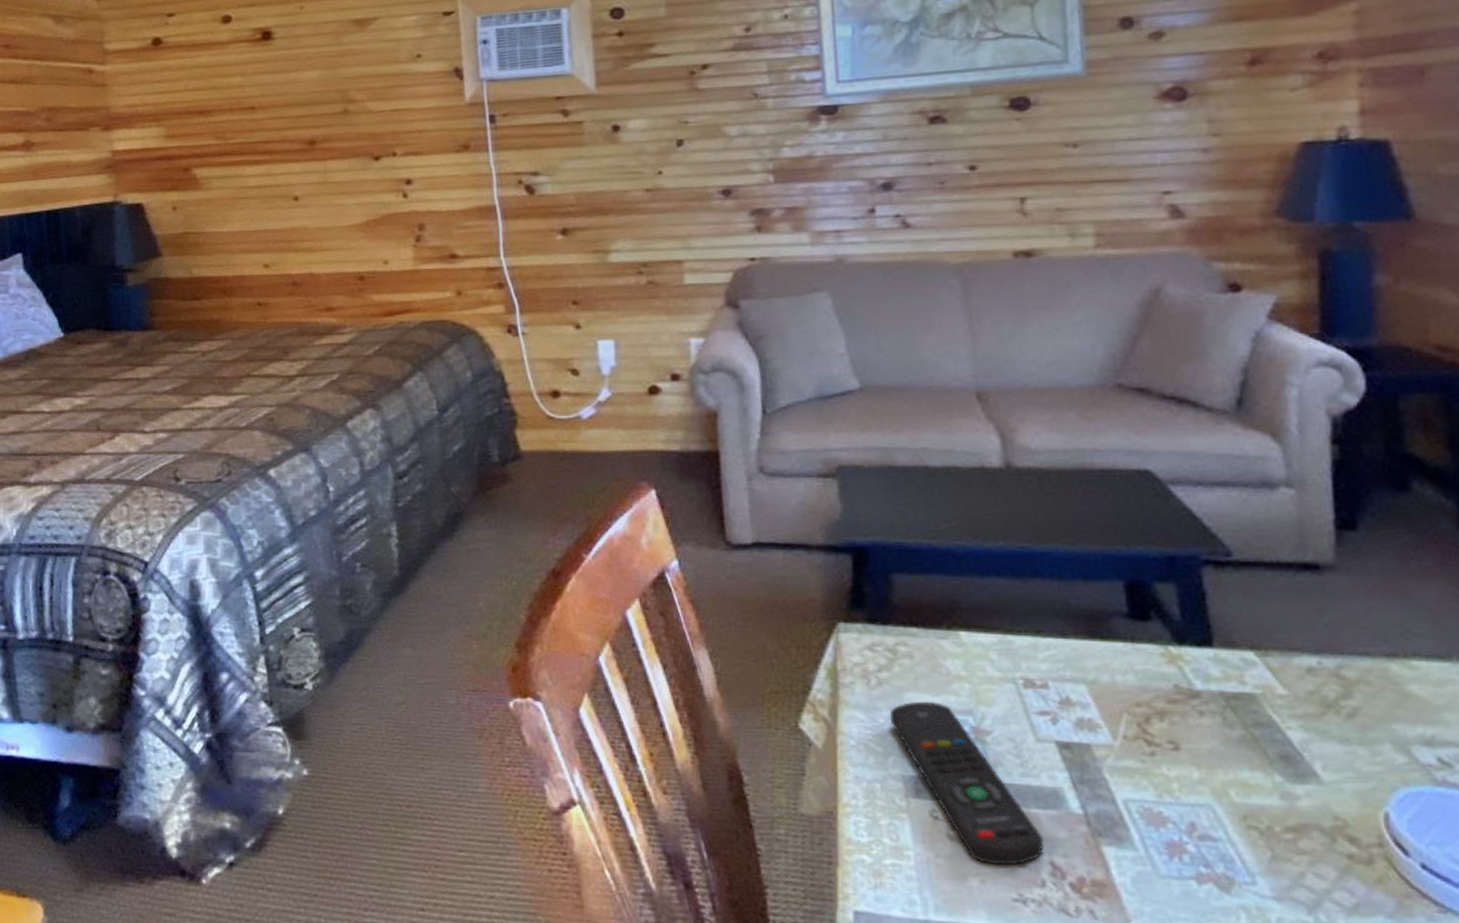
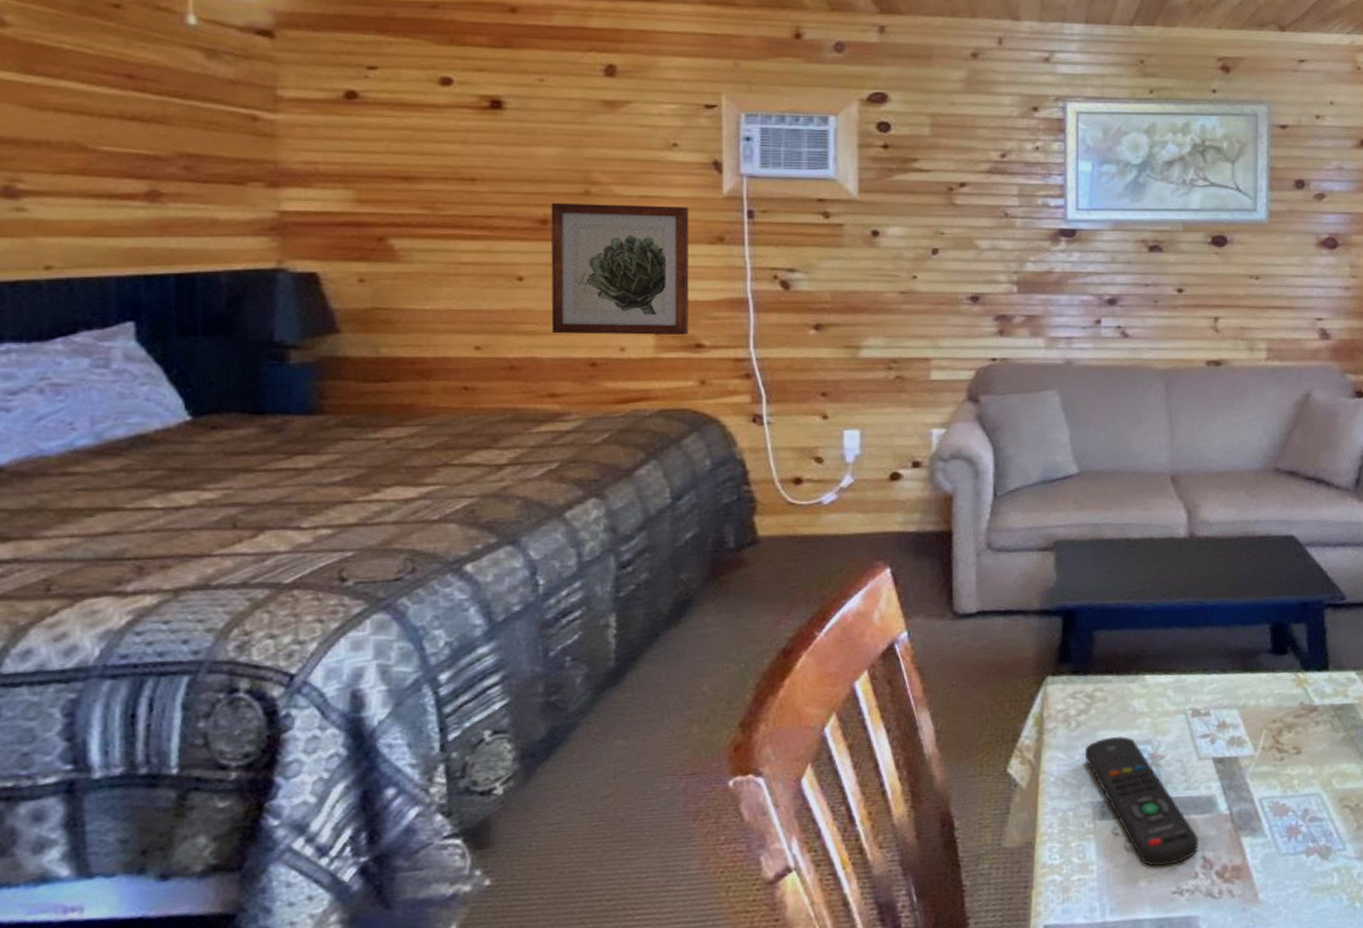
wall art: none [316,117,443,250] -> present [550,202,690,336]

